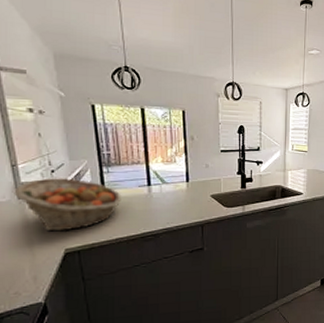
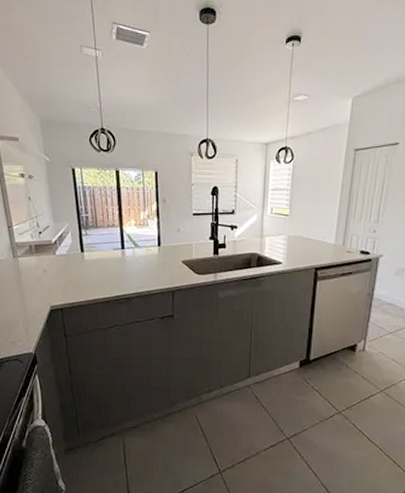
fruit basket: present [14,178,121,232] -> none [10,239,98,289]

